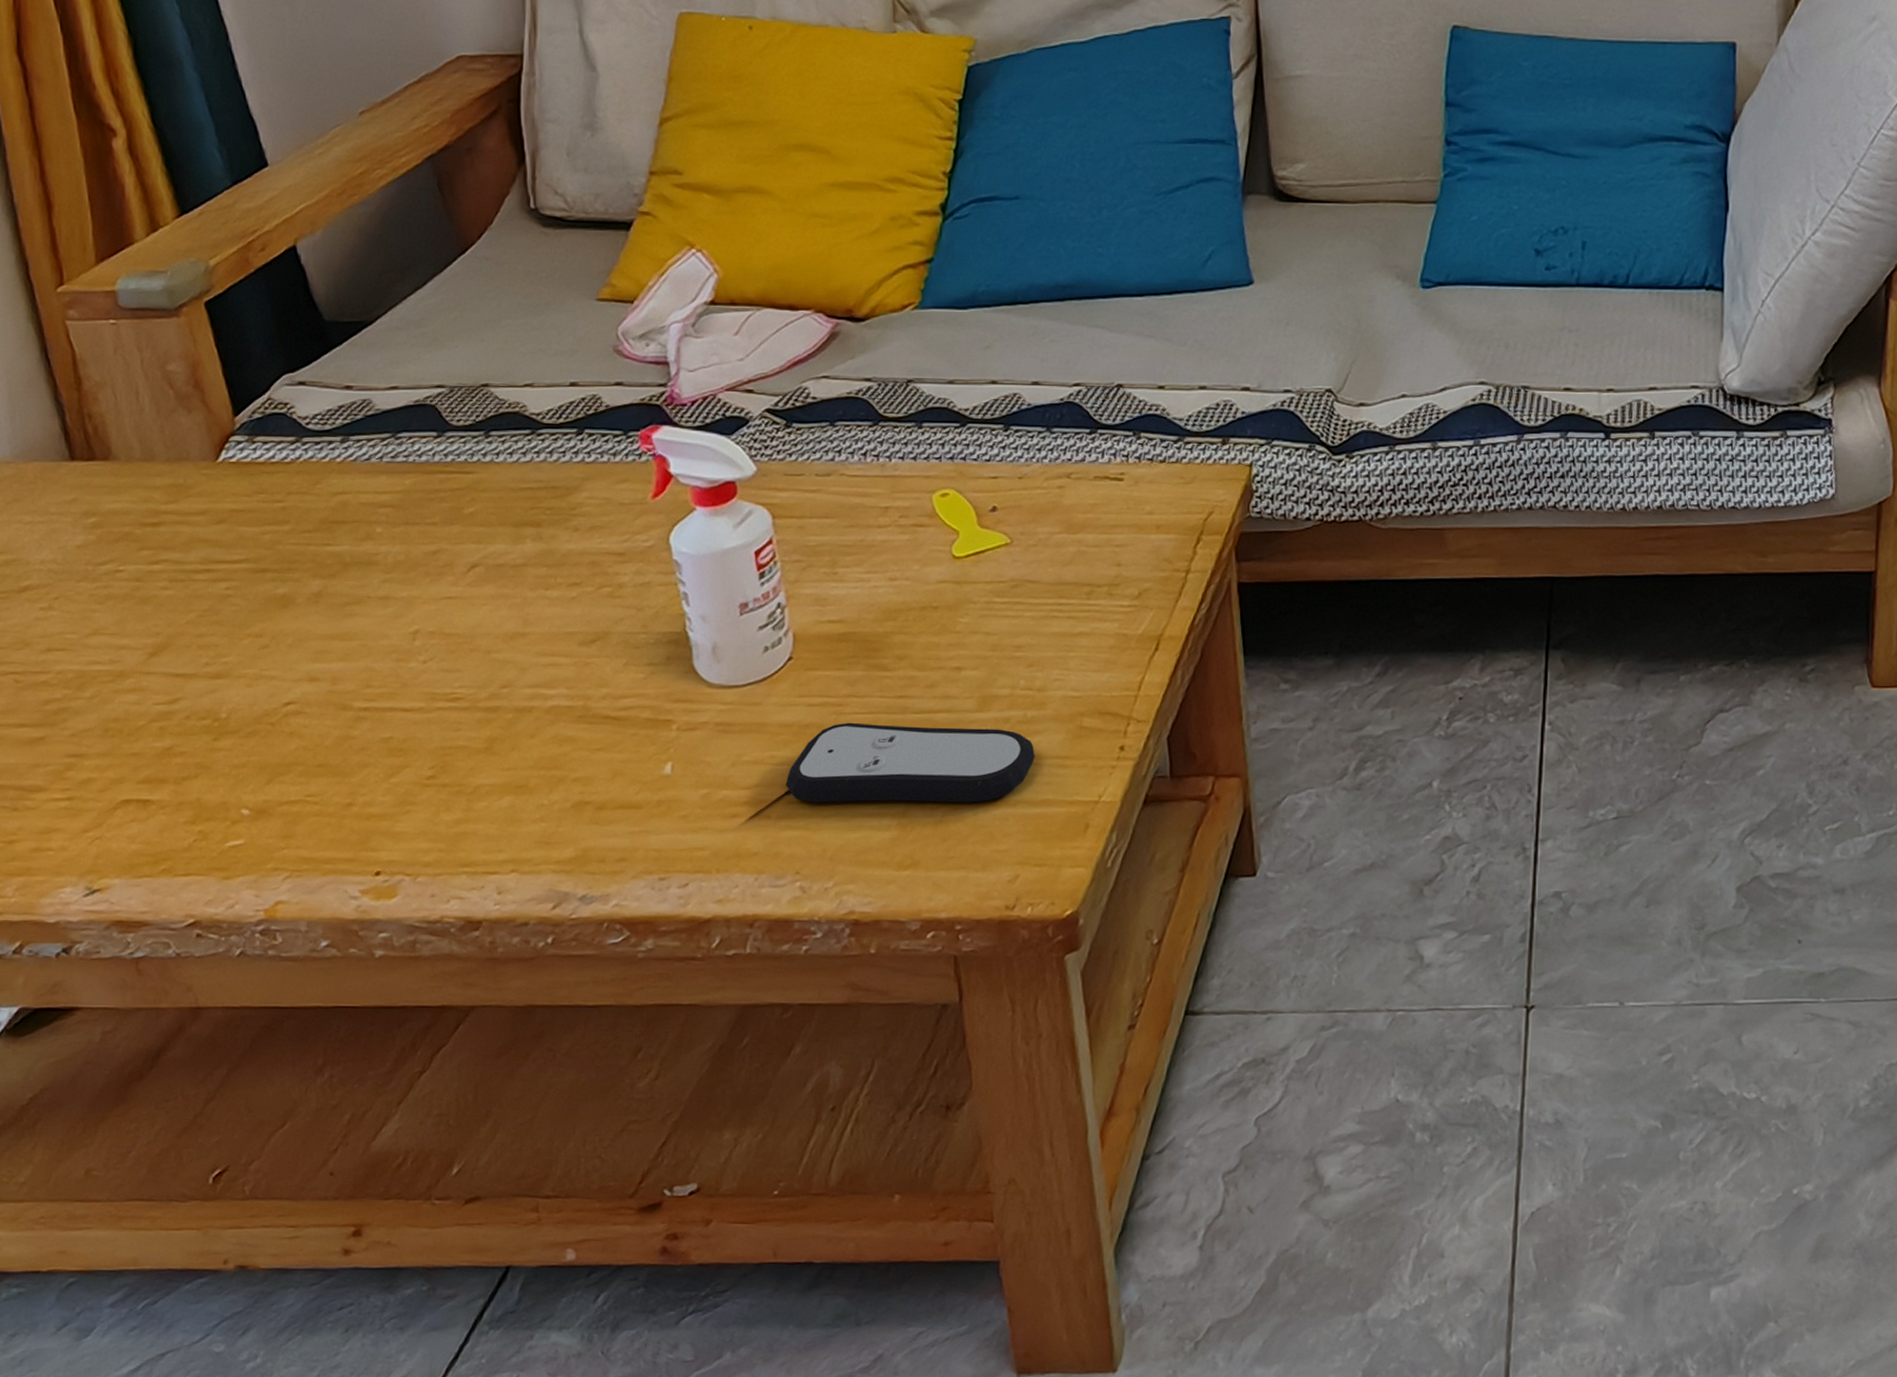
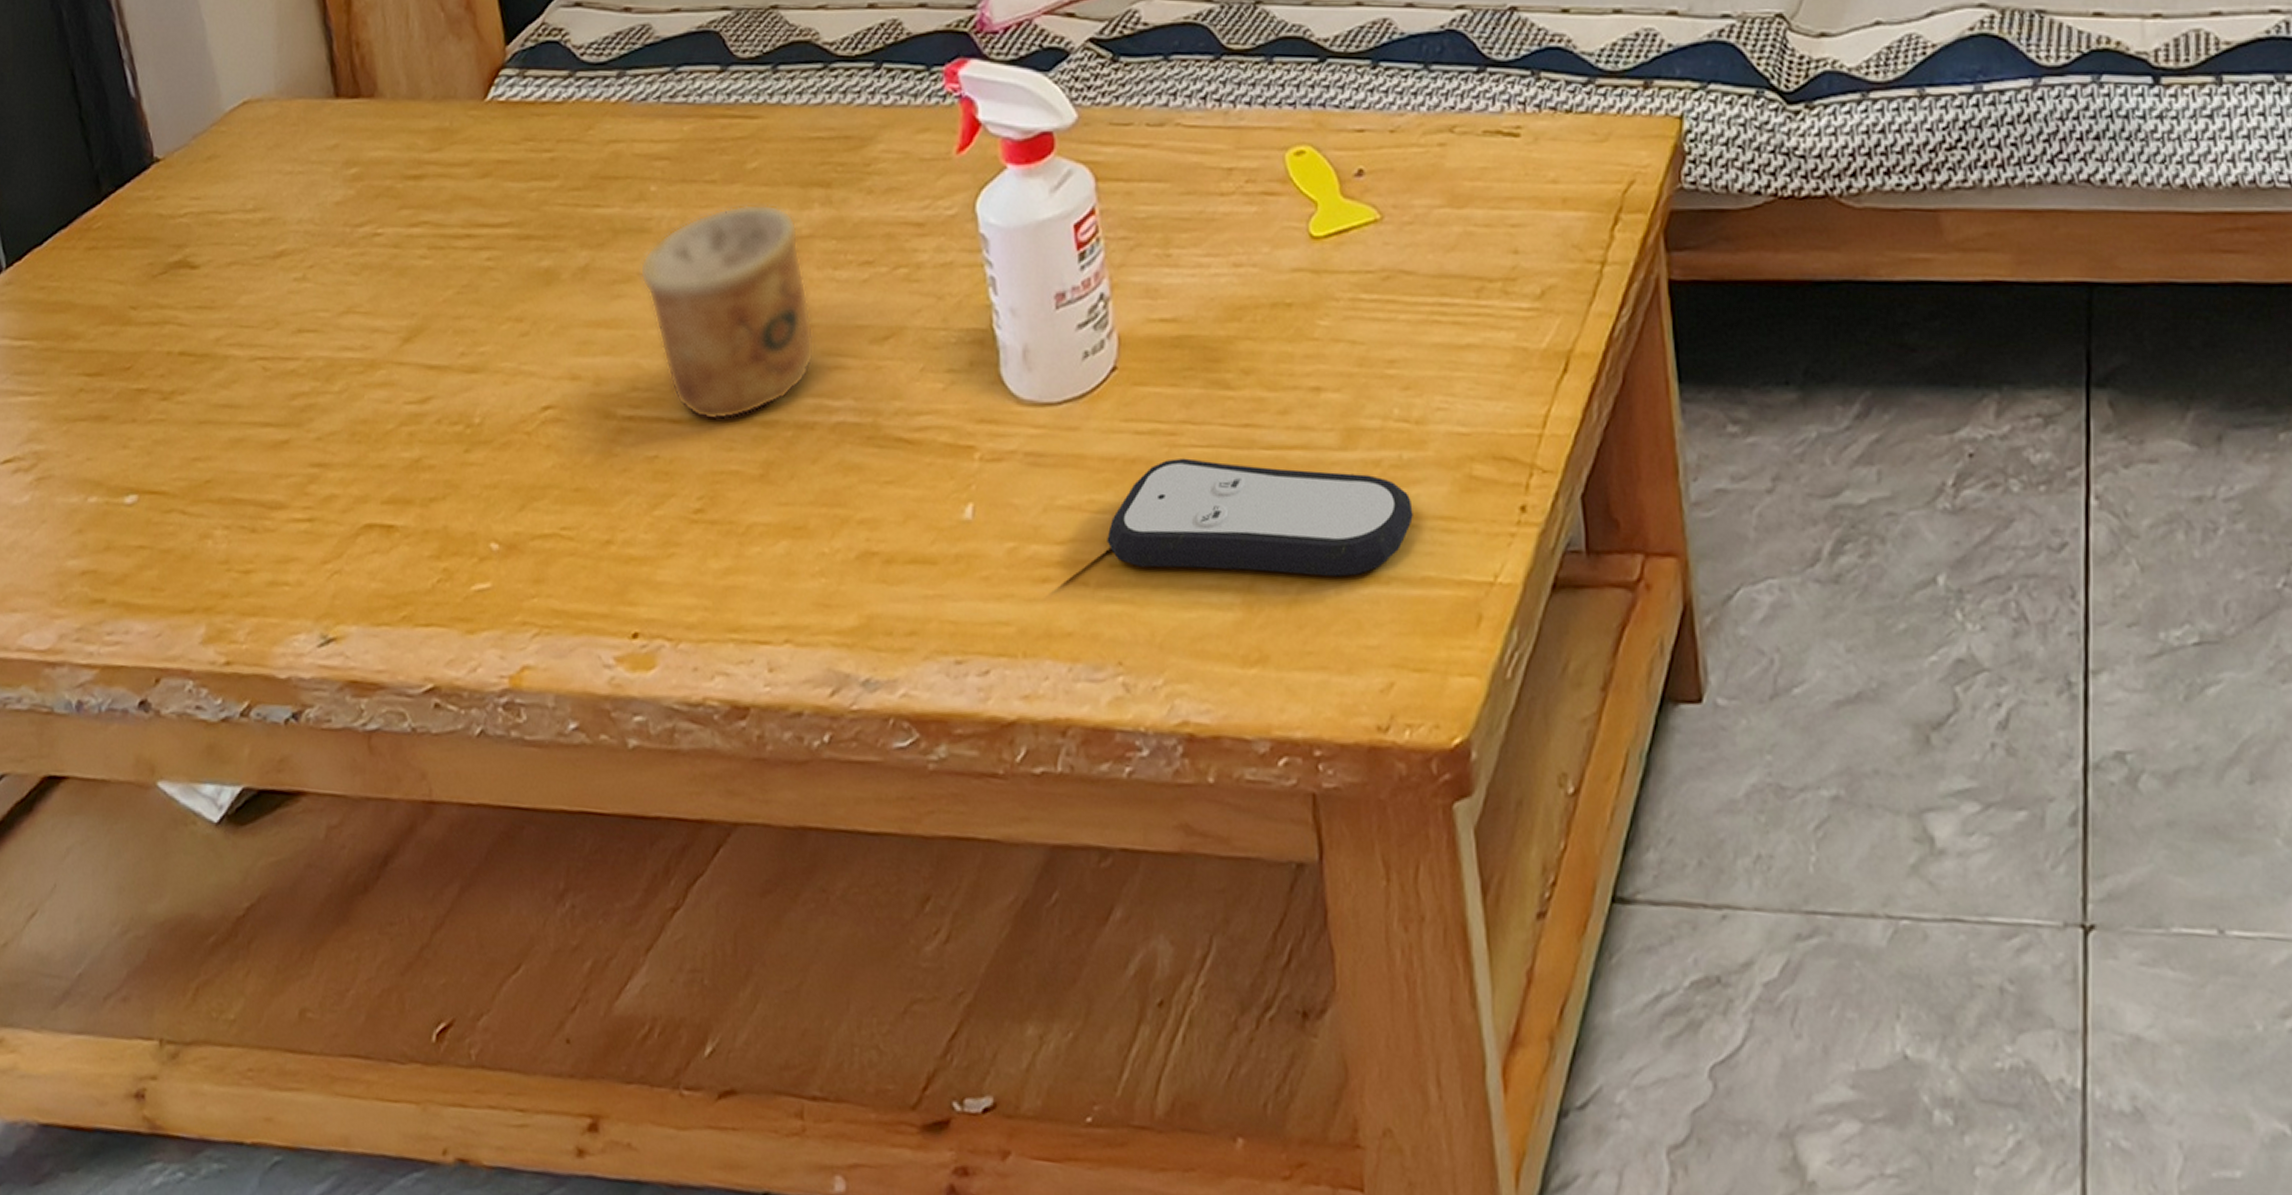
cup: none [369,540,531,709] -> present [639,203,815,422]

